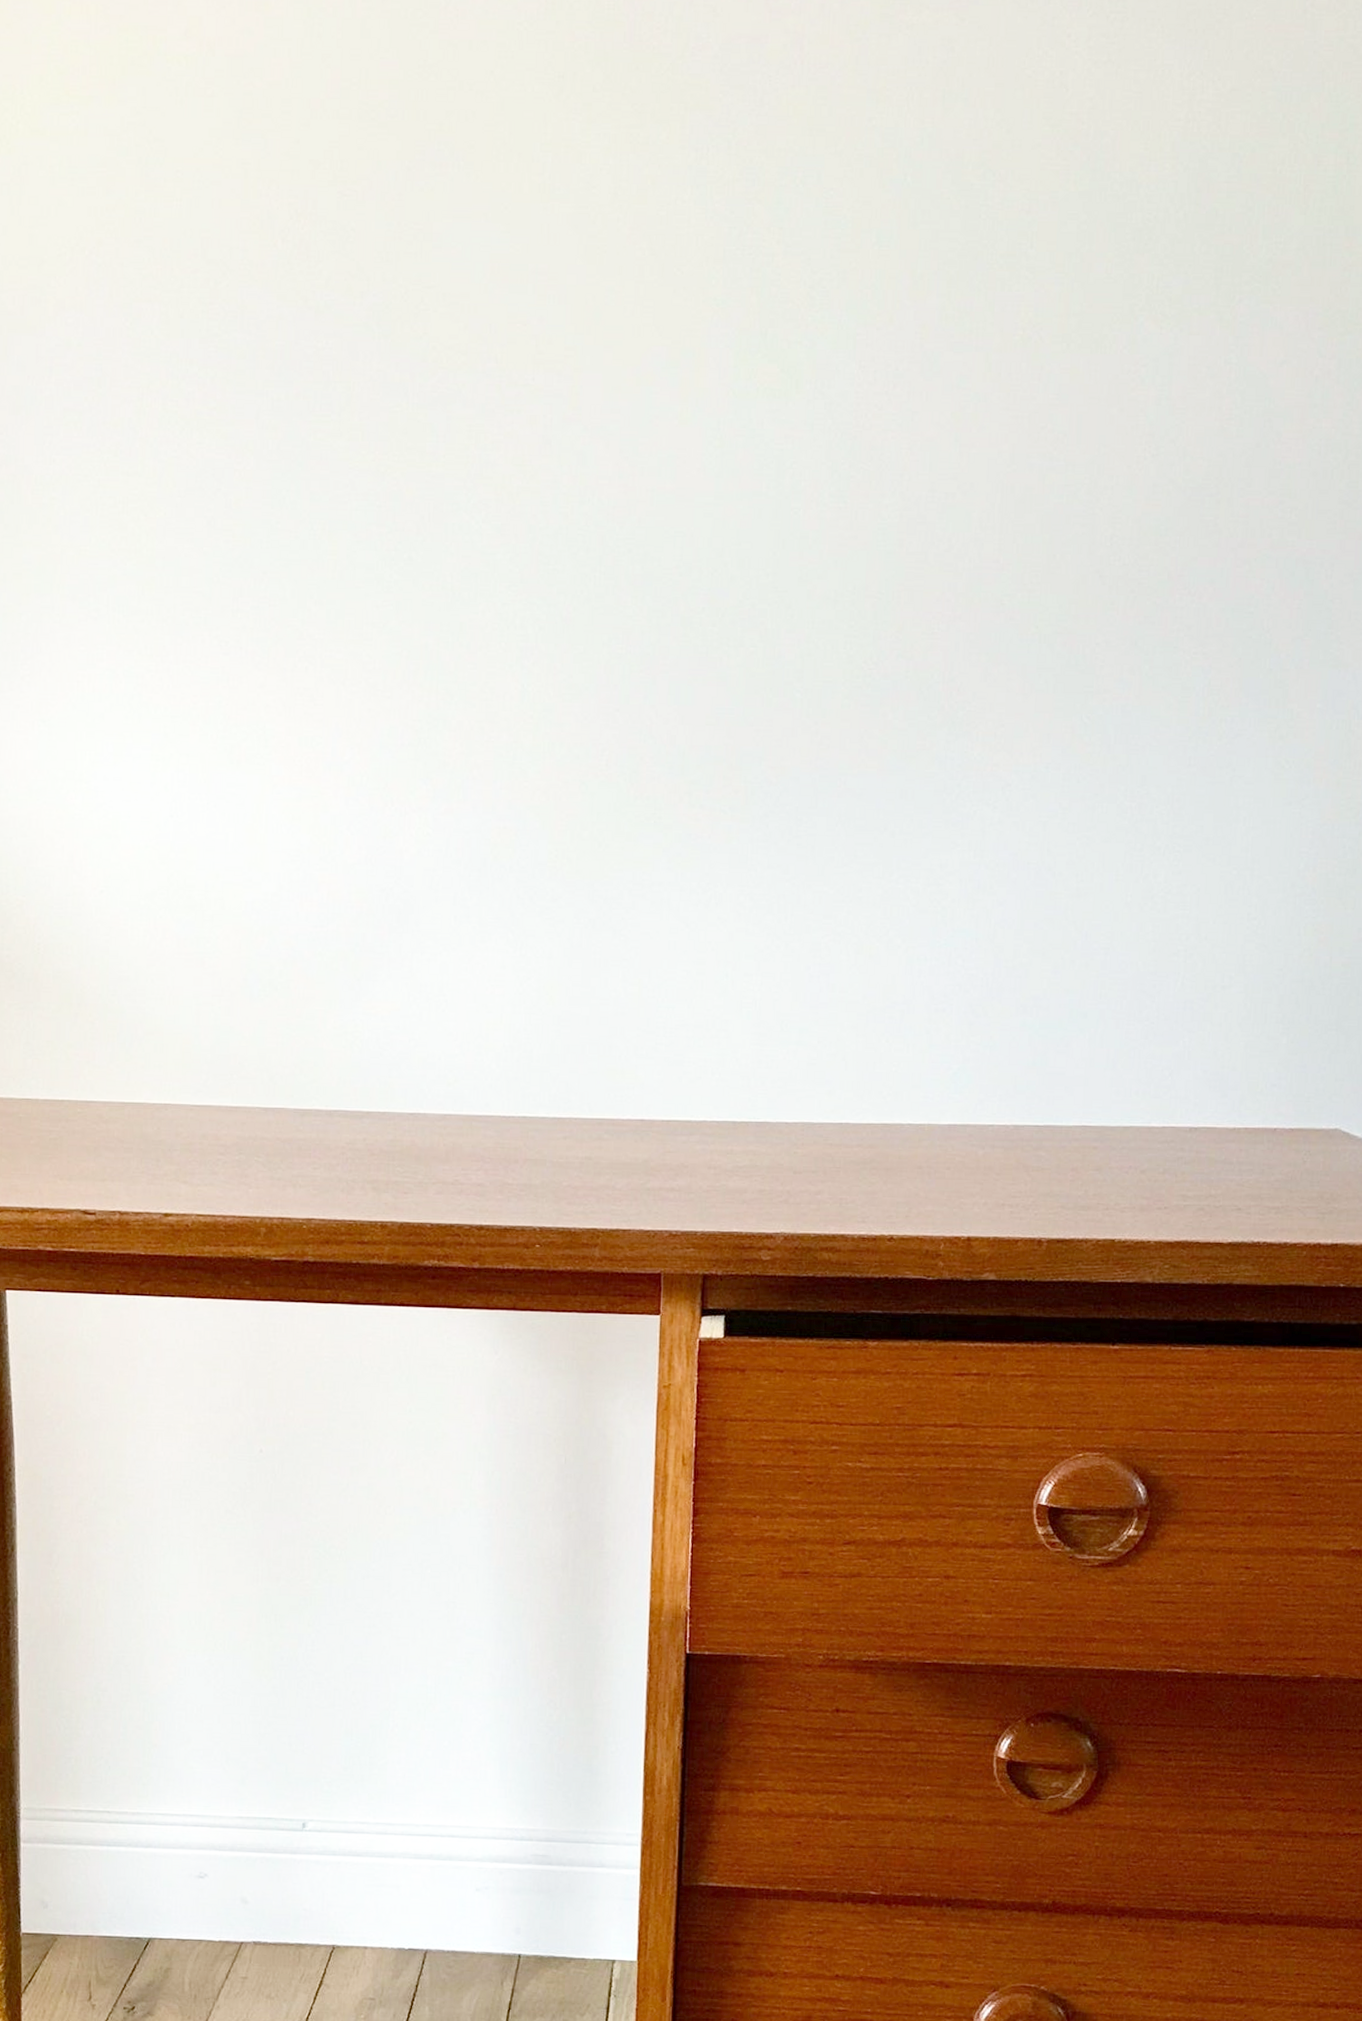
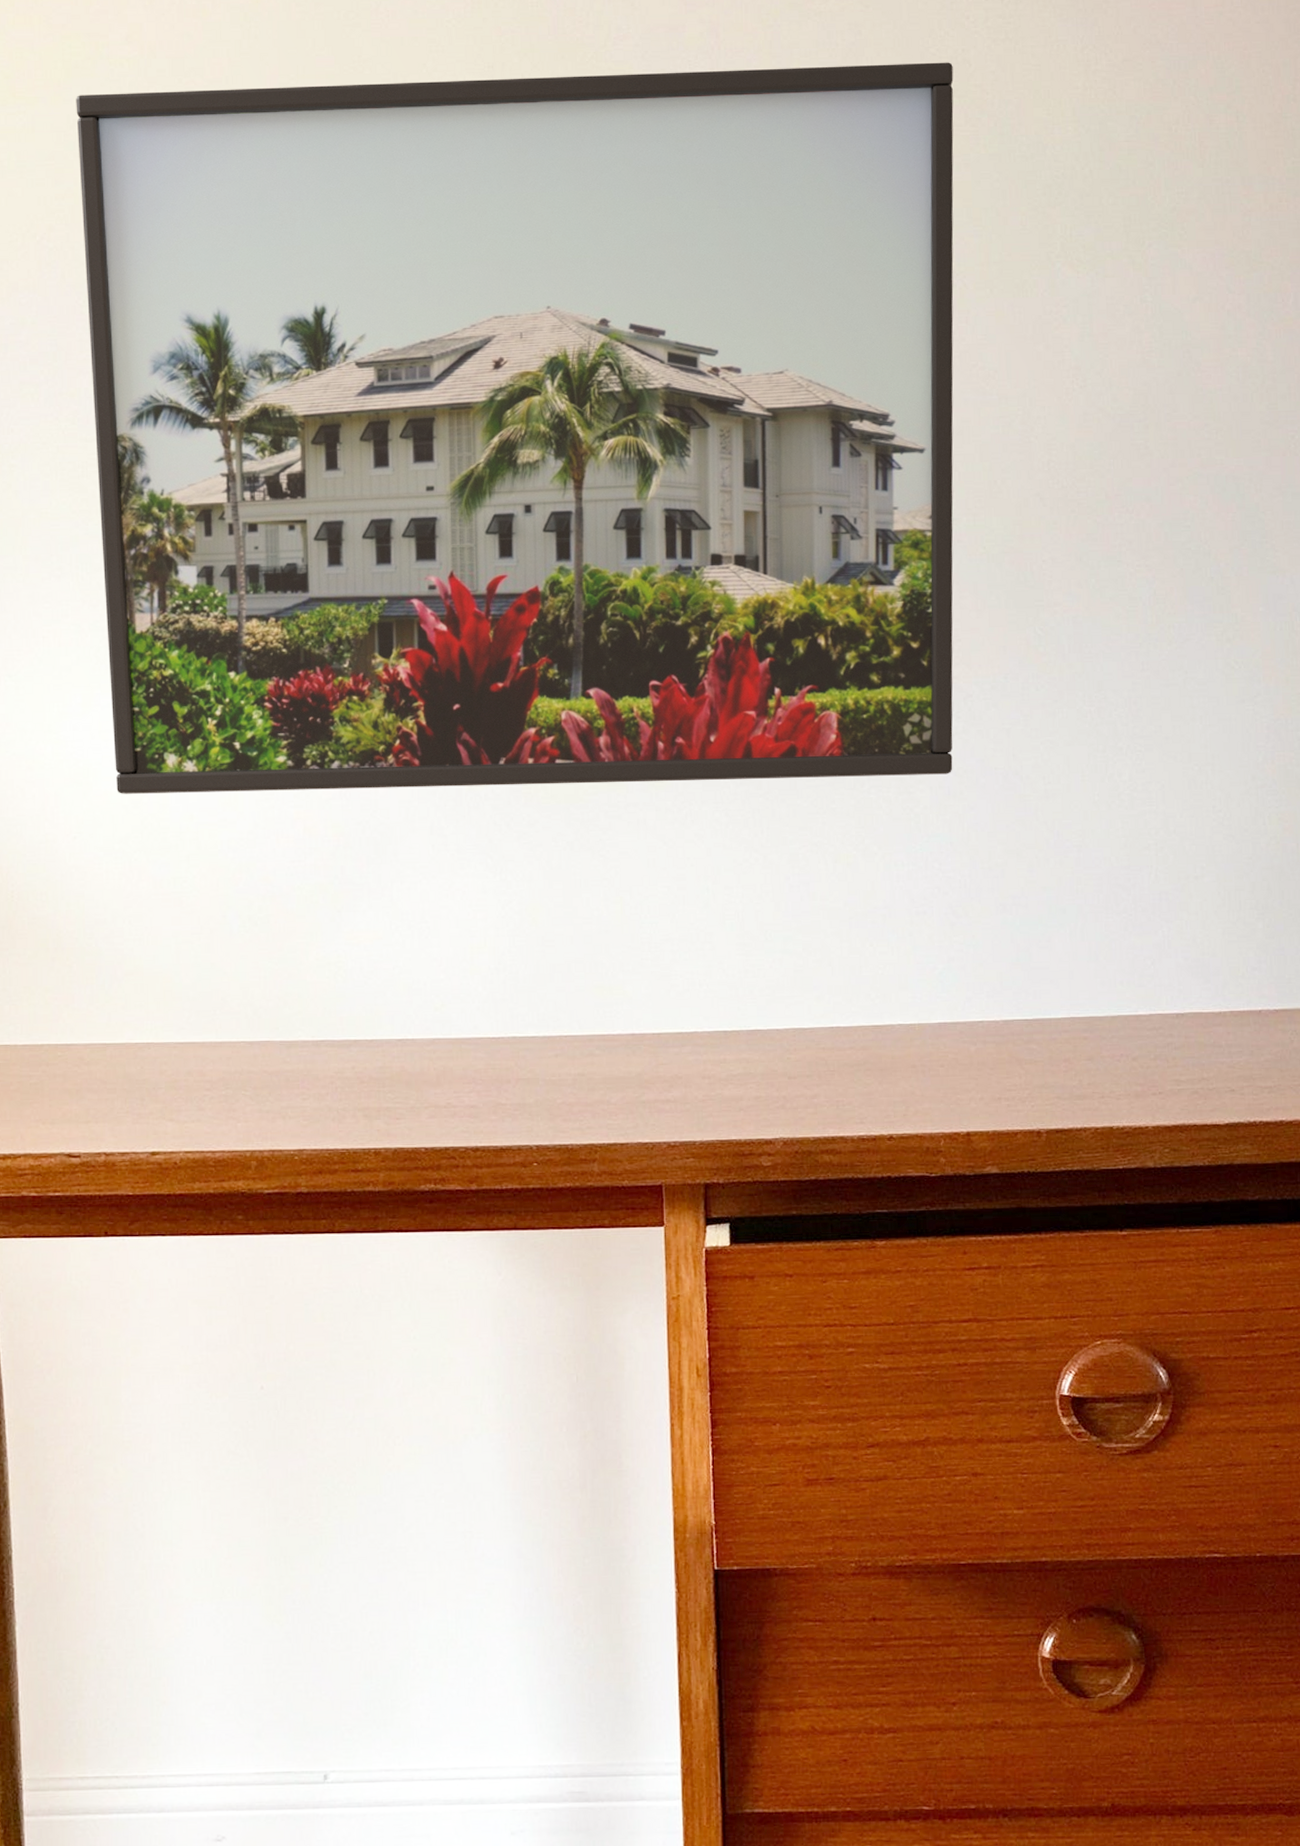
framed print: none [130,85,1049,867] -> present [76,62,954,794]

